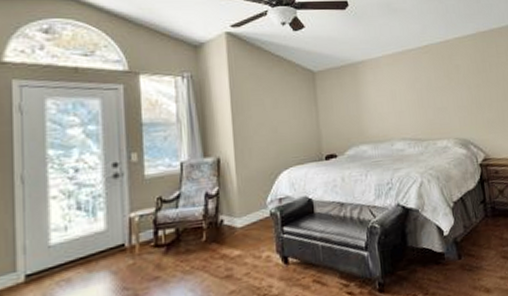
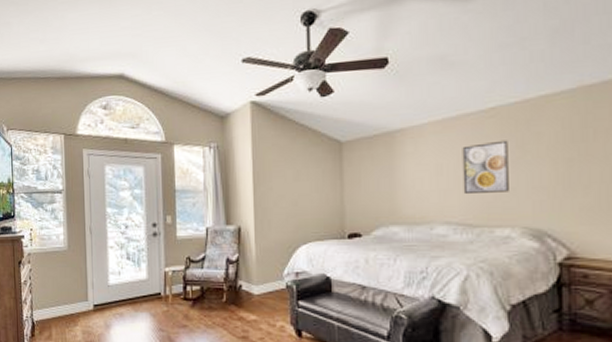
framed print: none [408,71,443,114] -> present [462,140,509,193]

